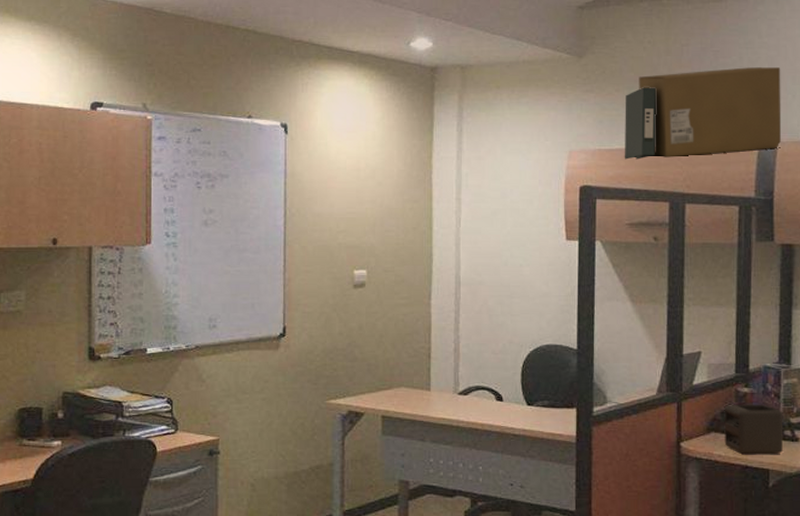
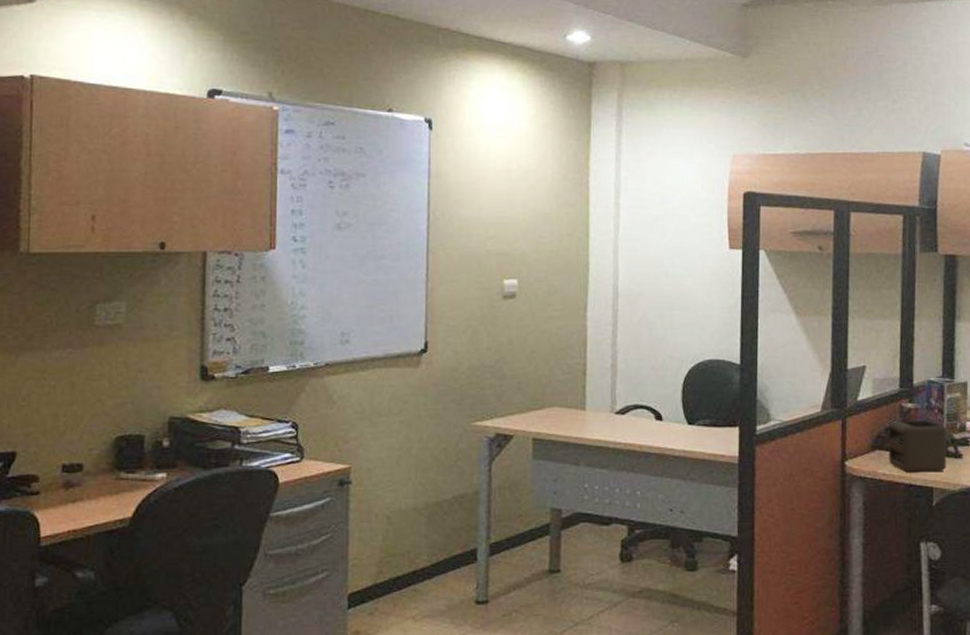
binder: present [624,87,657,160] -> none [788,90,822,166]
box: present [639,67,782,157] -> none [804,73,945,164]

